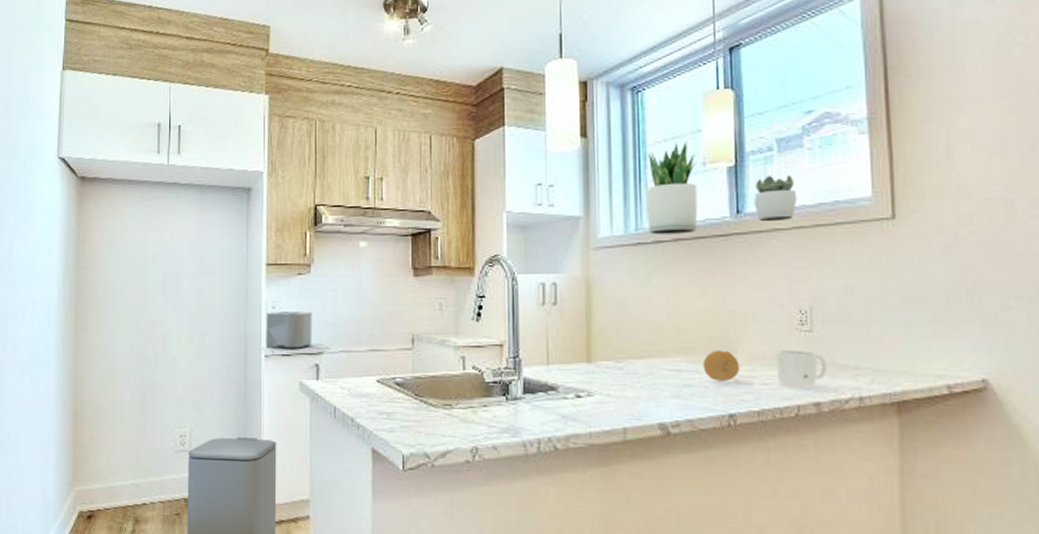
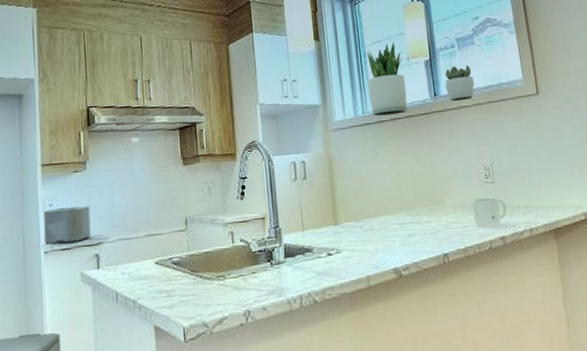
fruit: present [702,350,740,381] -> none [421,203,448,229]

